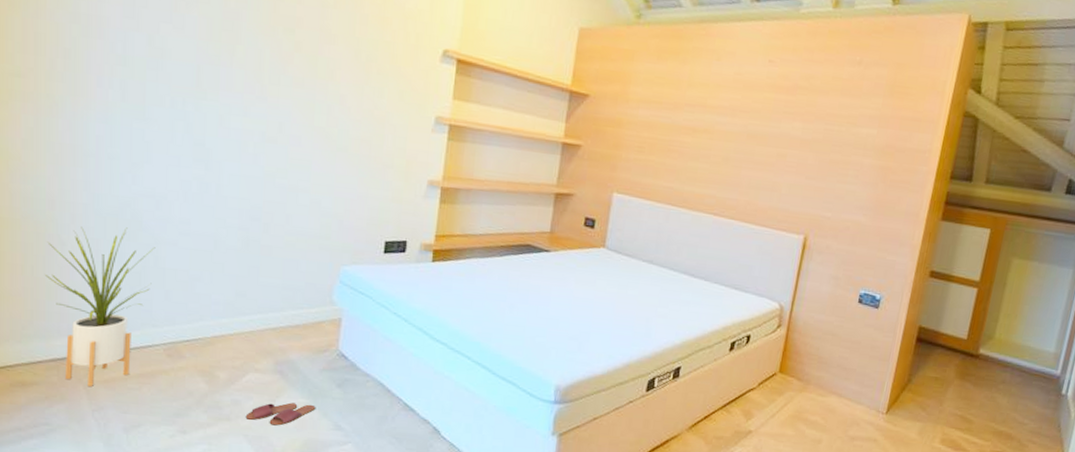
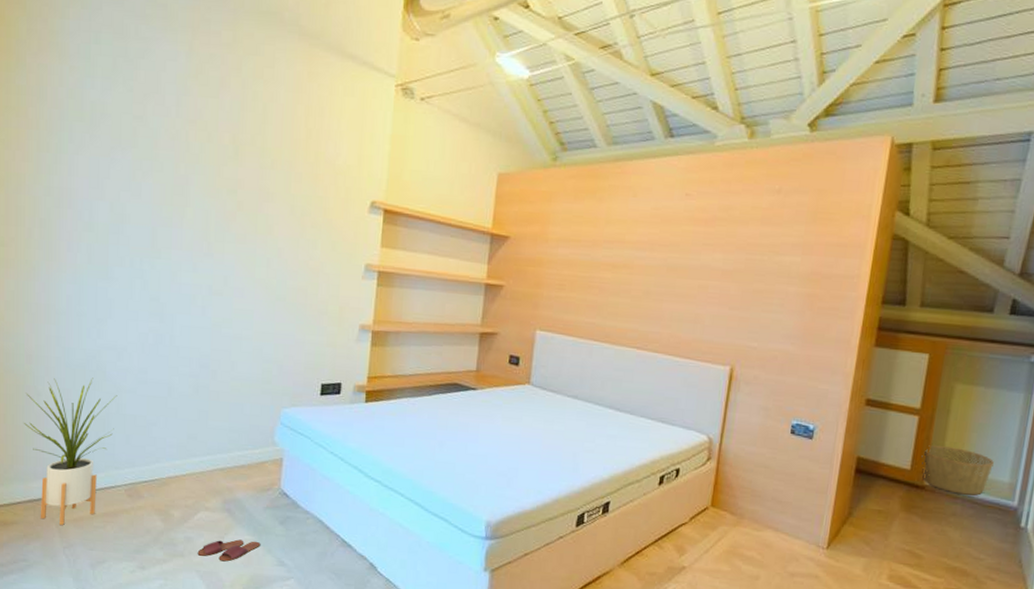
basket: none [977,316,1042,365] -> present [921,445,994,496]

